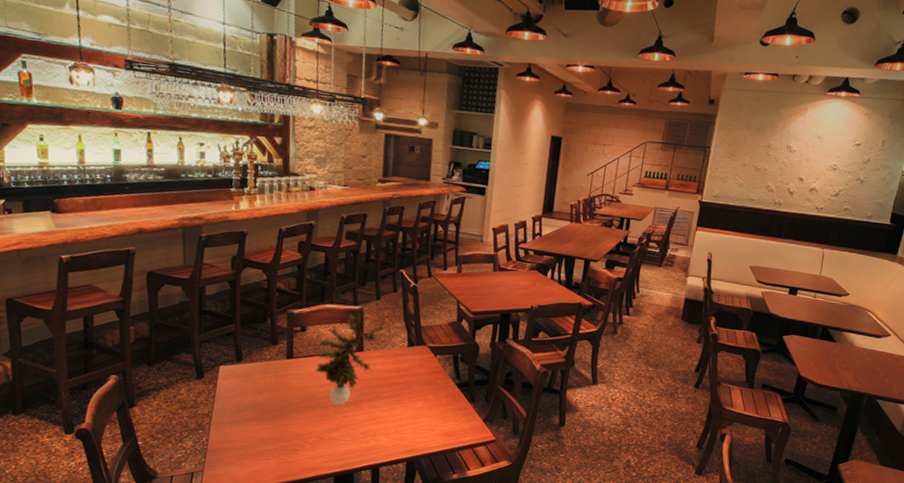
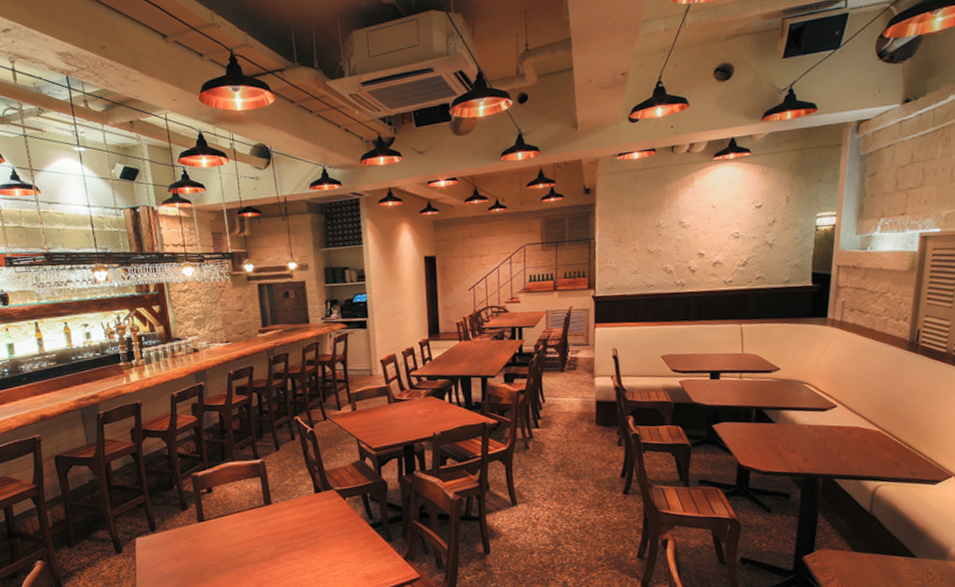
potted plant: present [315,313,388,406] -> none [225,467,291,563]

